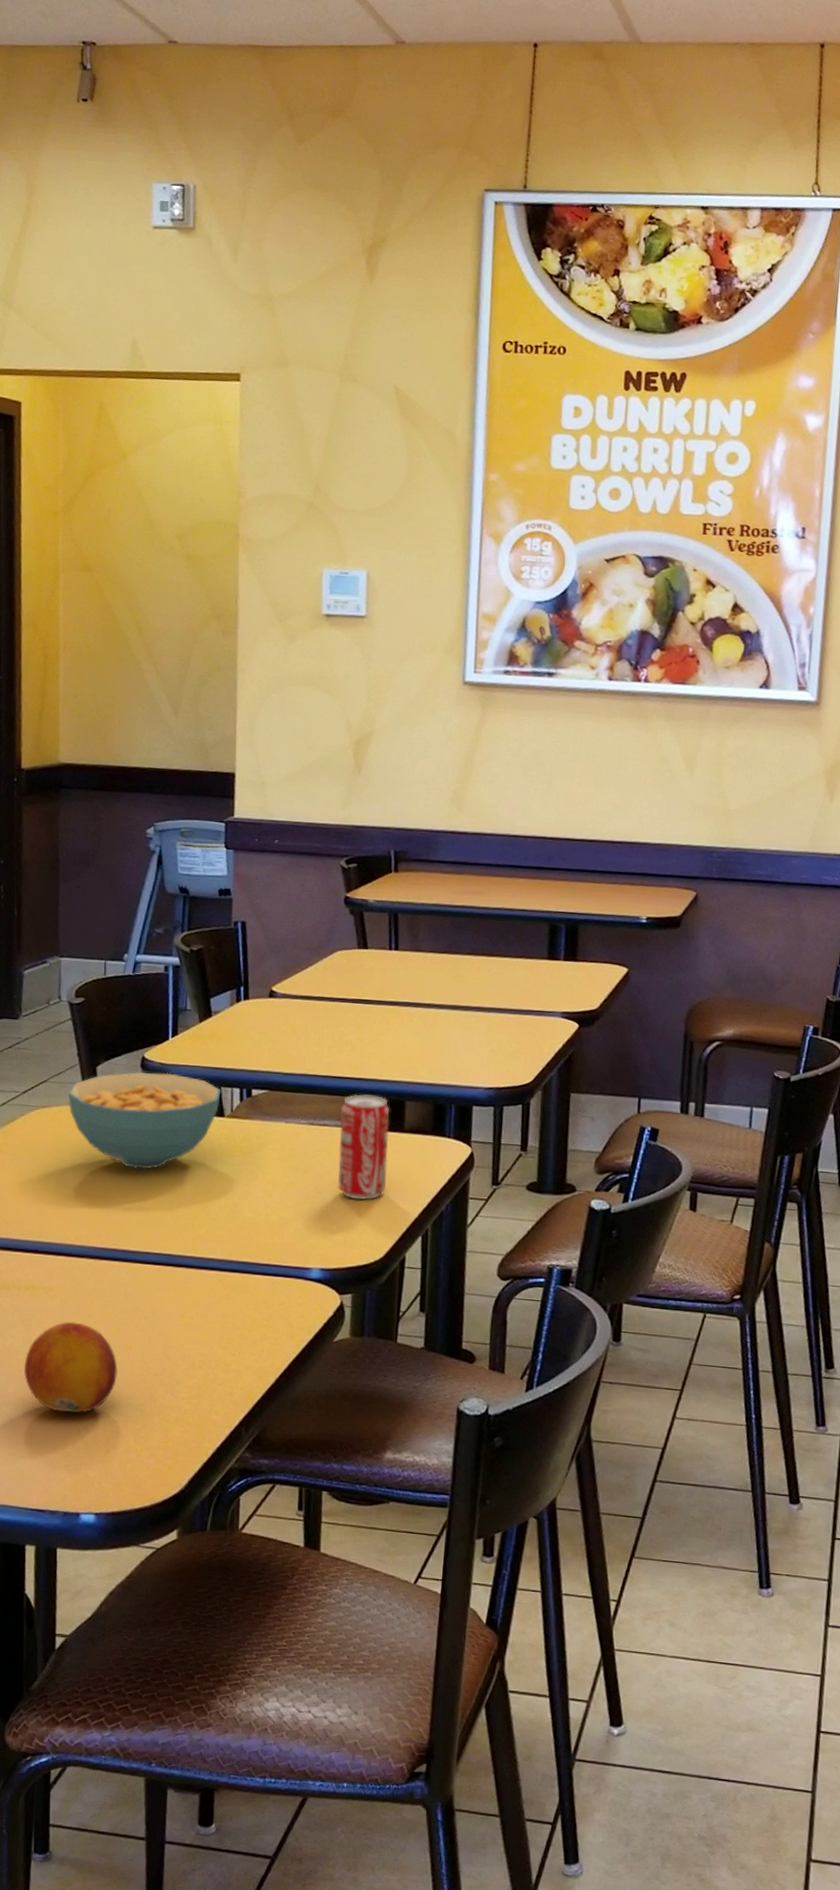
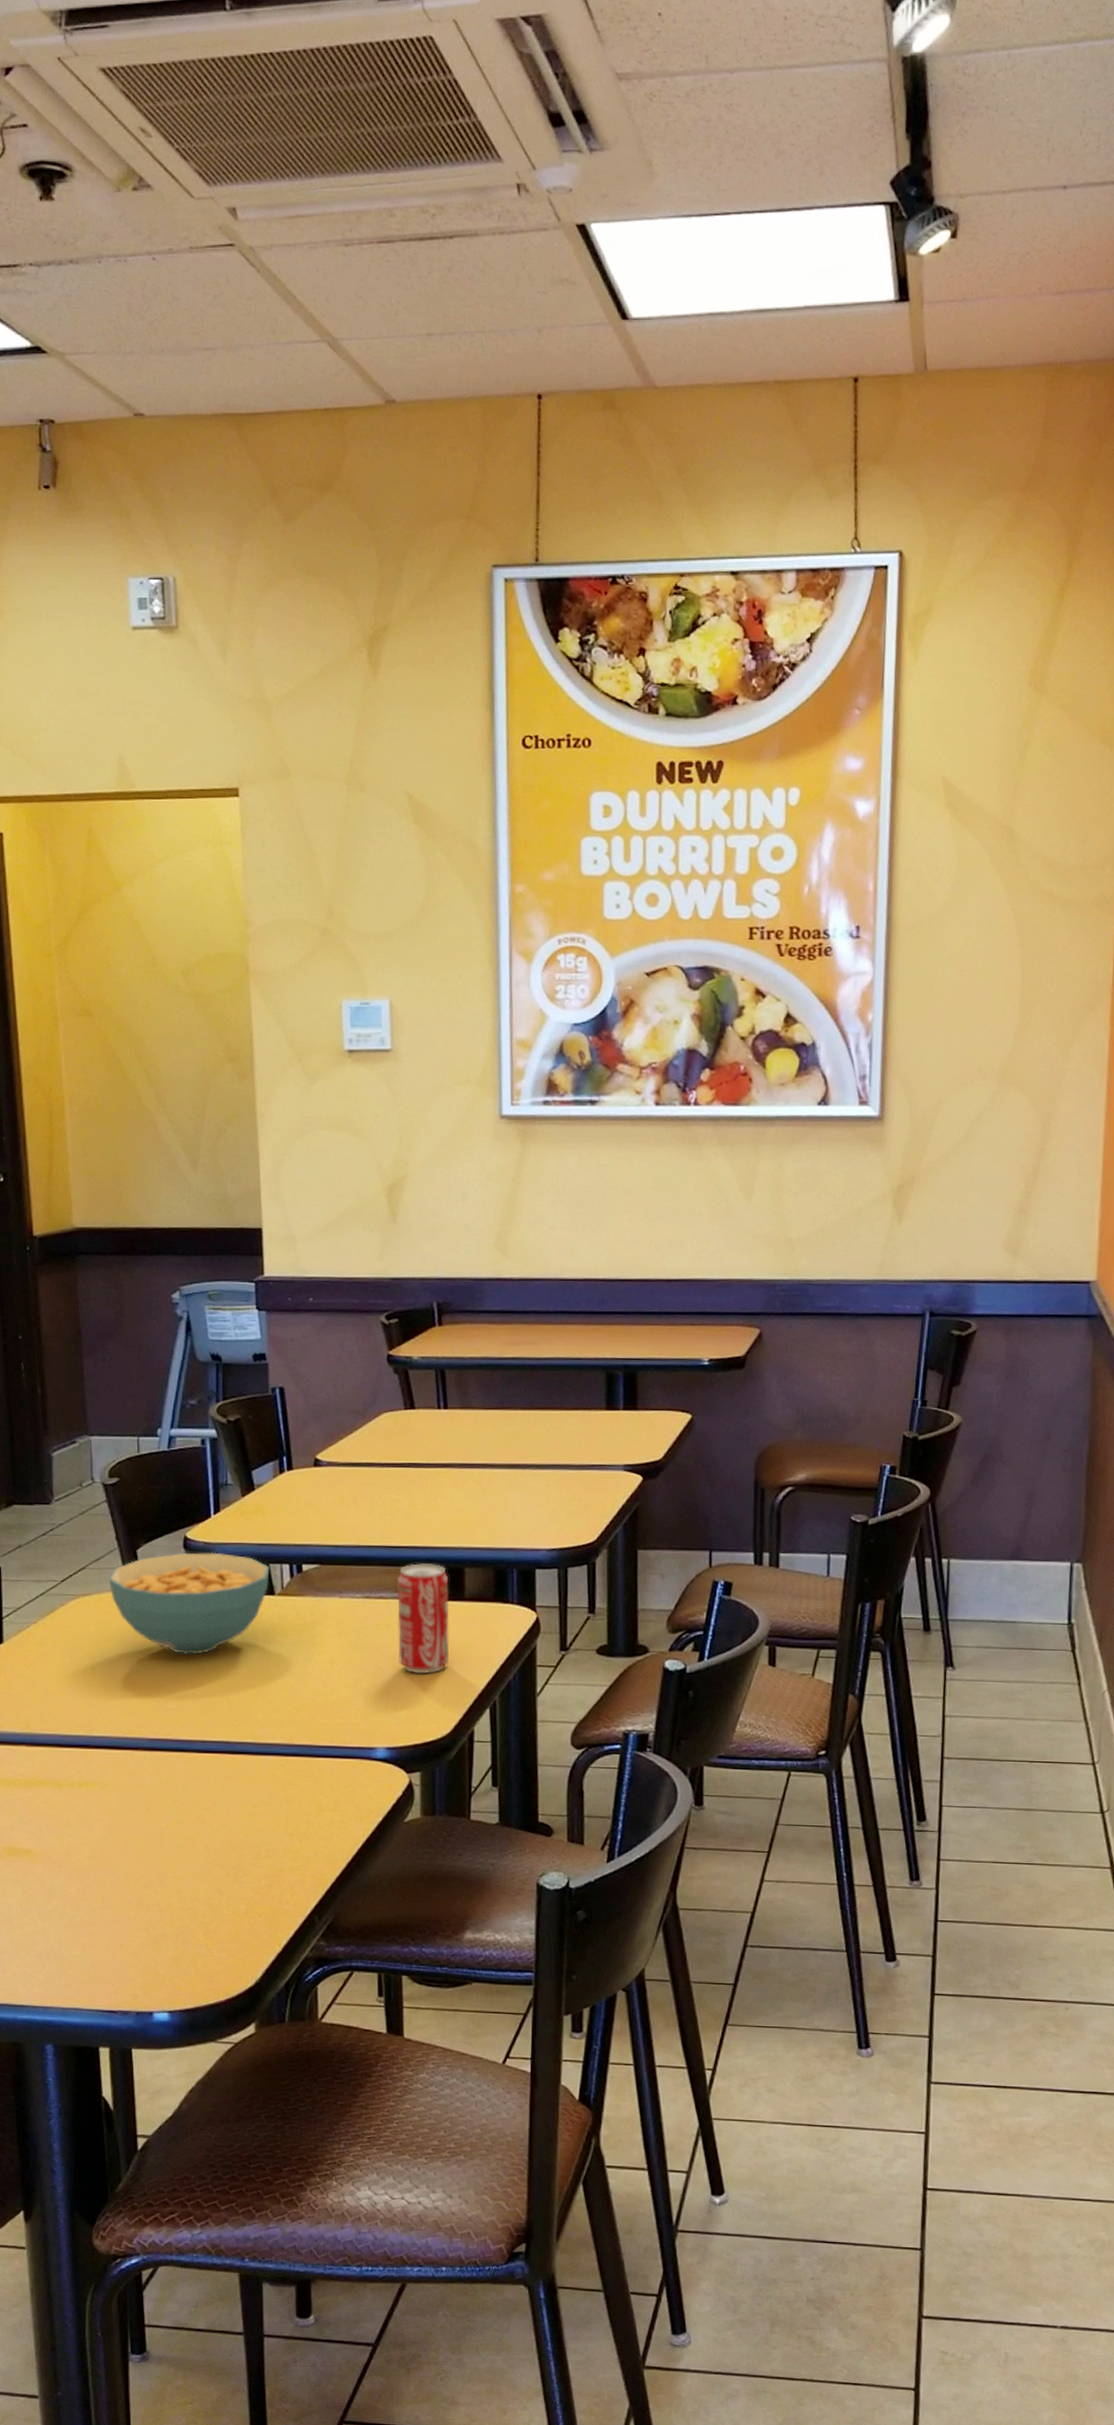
fruit: present [24,1321,118,1413] -> none [84,1817,181,1911]

